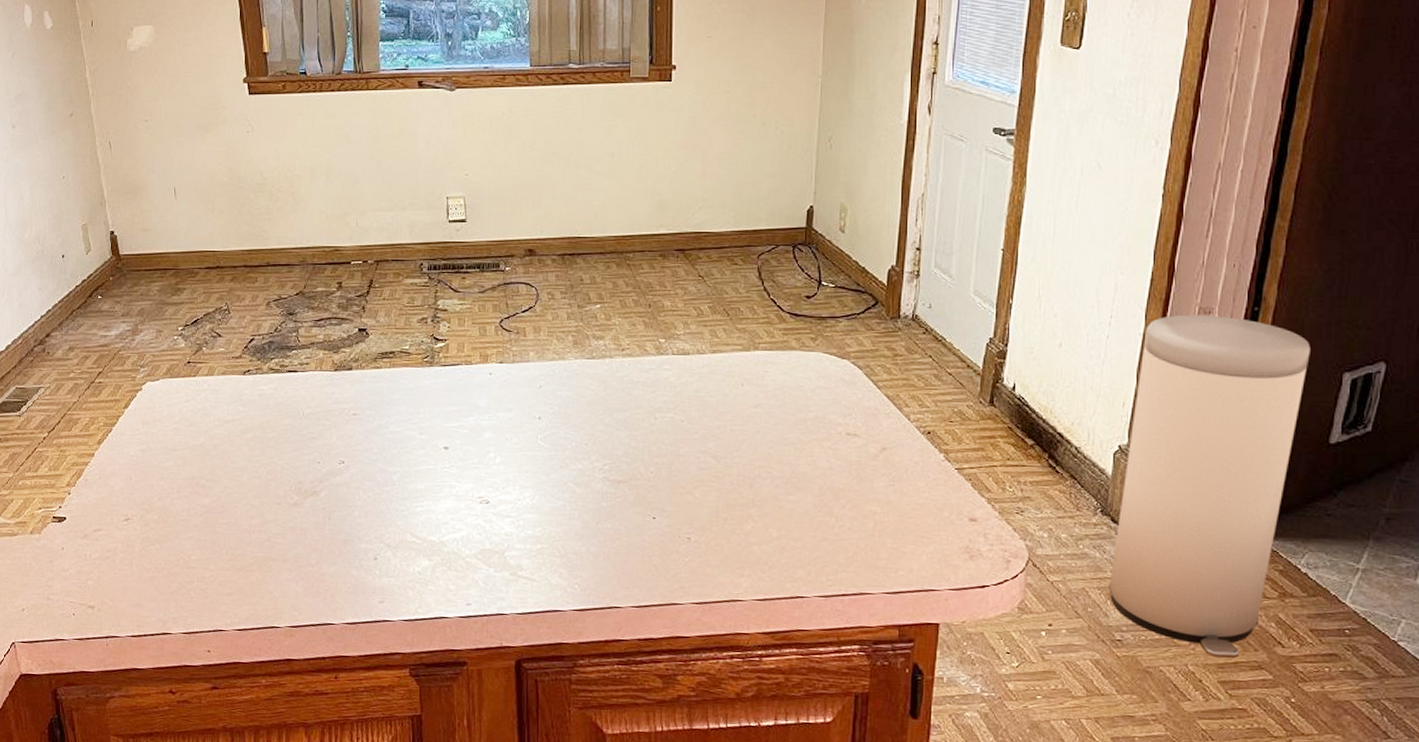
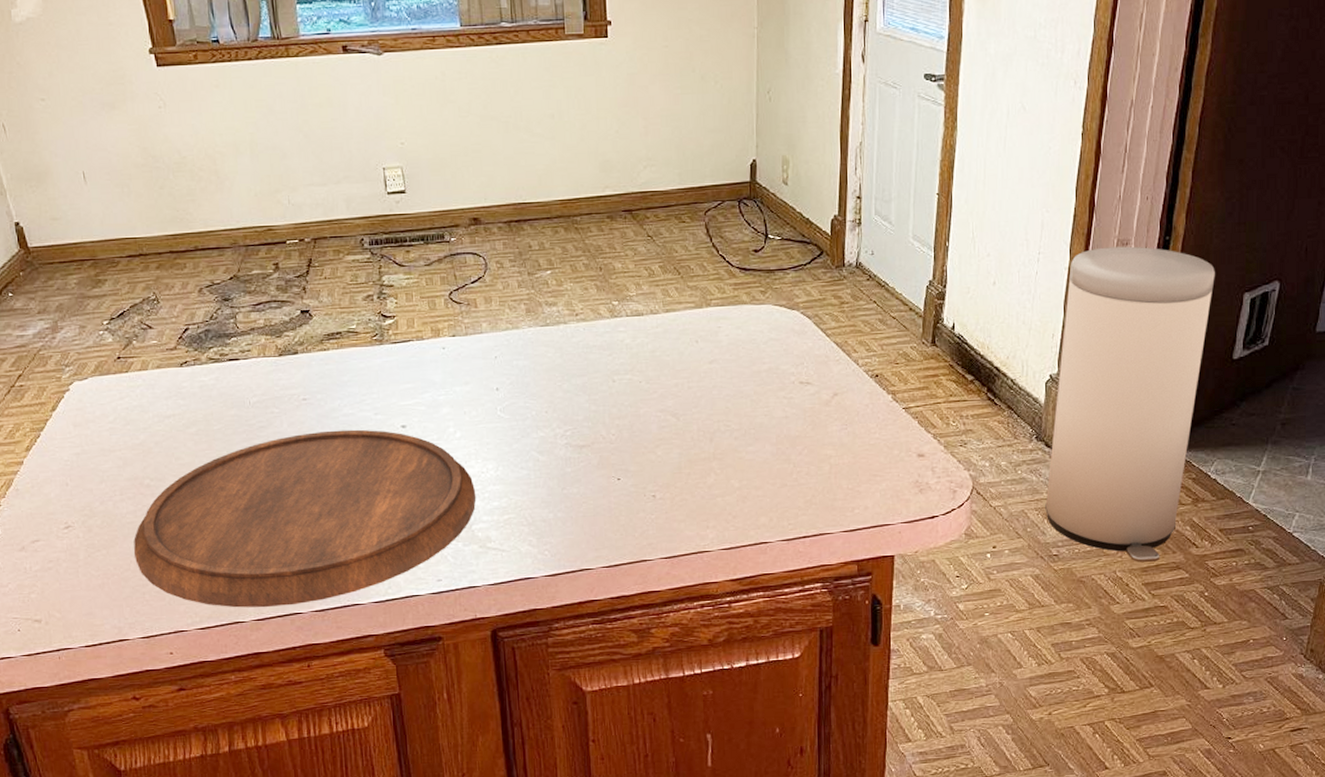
cutting board: none [185,446,510,615] -> present [134,429,476,608]

